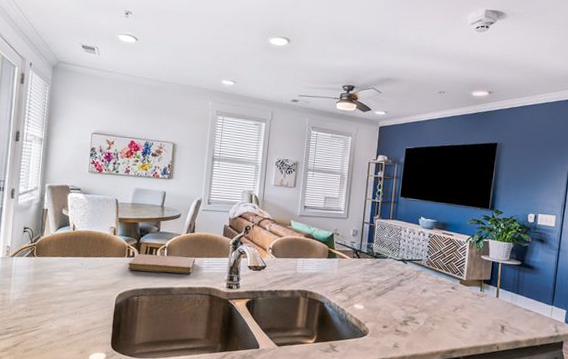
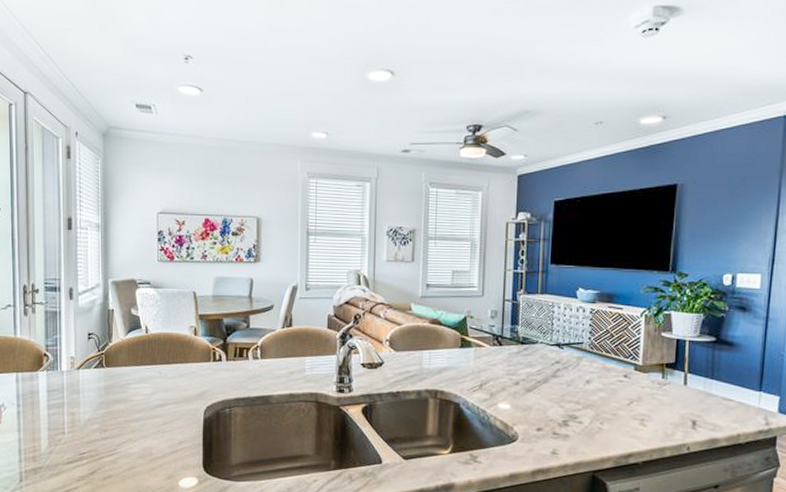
notebook: present [127,254,195,274] -> none [214,356,295,378]

